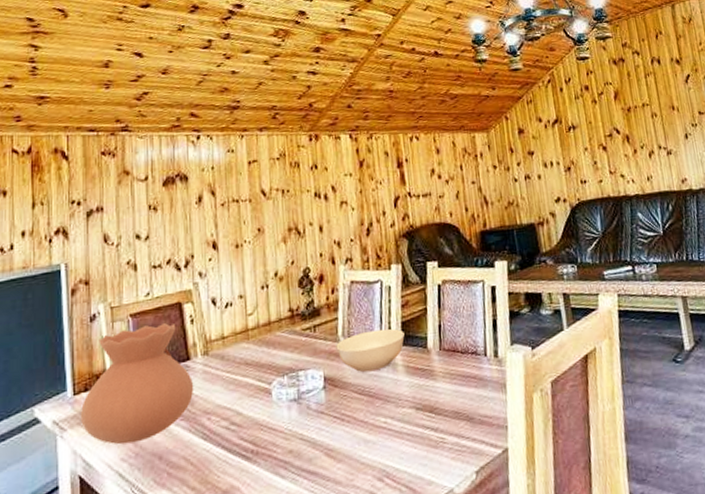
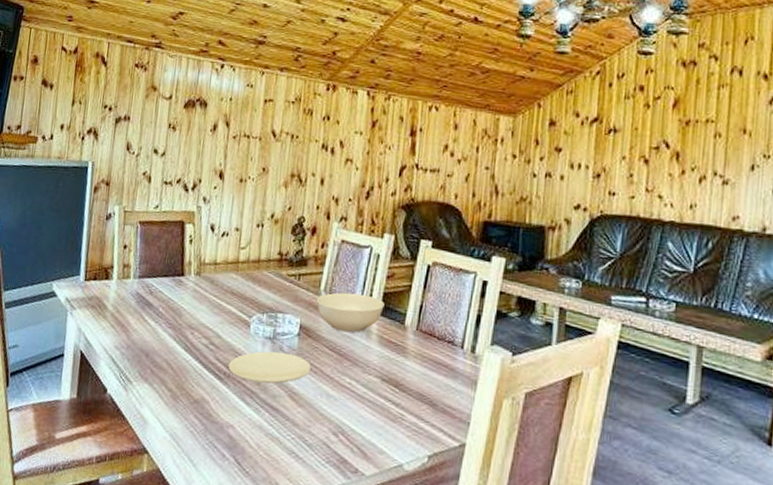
money bag: present [81,323,194,445] -> none [88,234,184,336]
plate: none [254,409,343,453] -> present [228,351,311,384]

